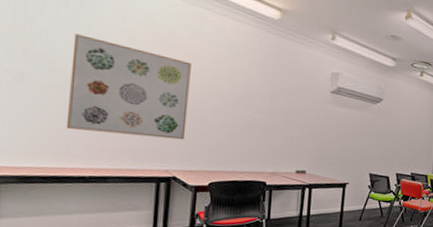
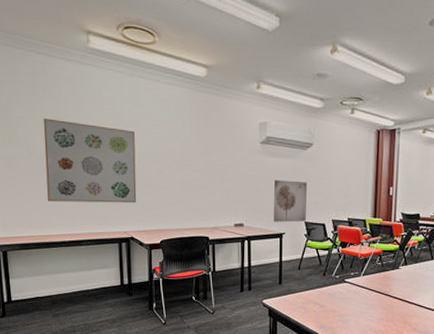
wall art: none [338,130,374,173] -> present [274,180,307,222]

